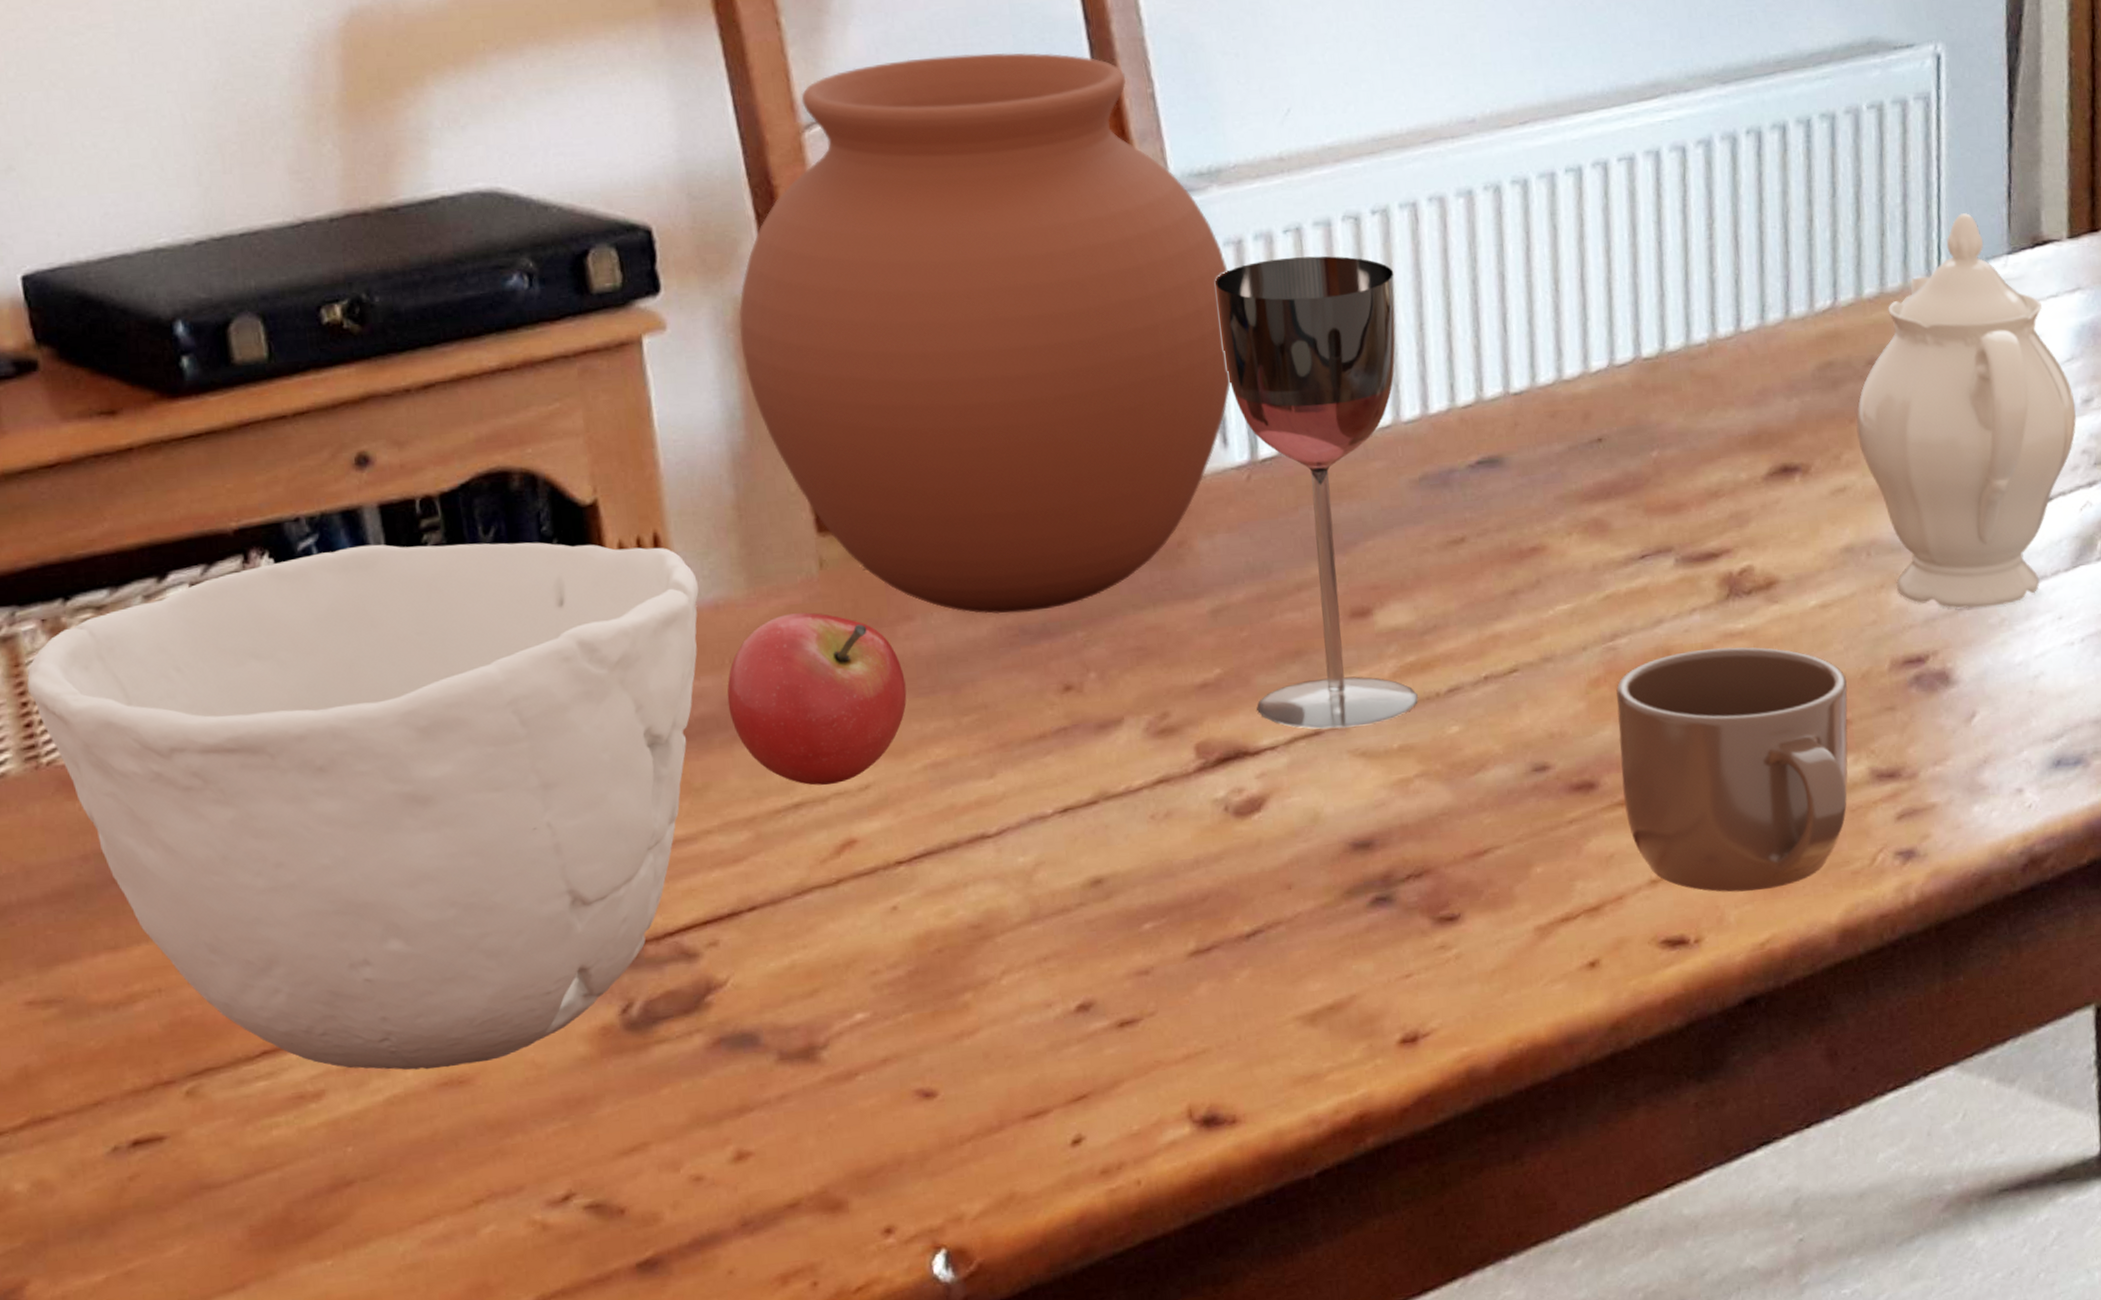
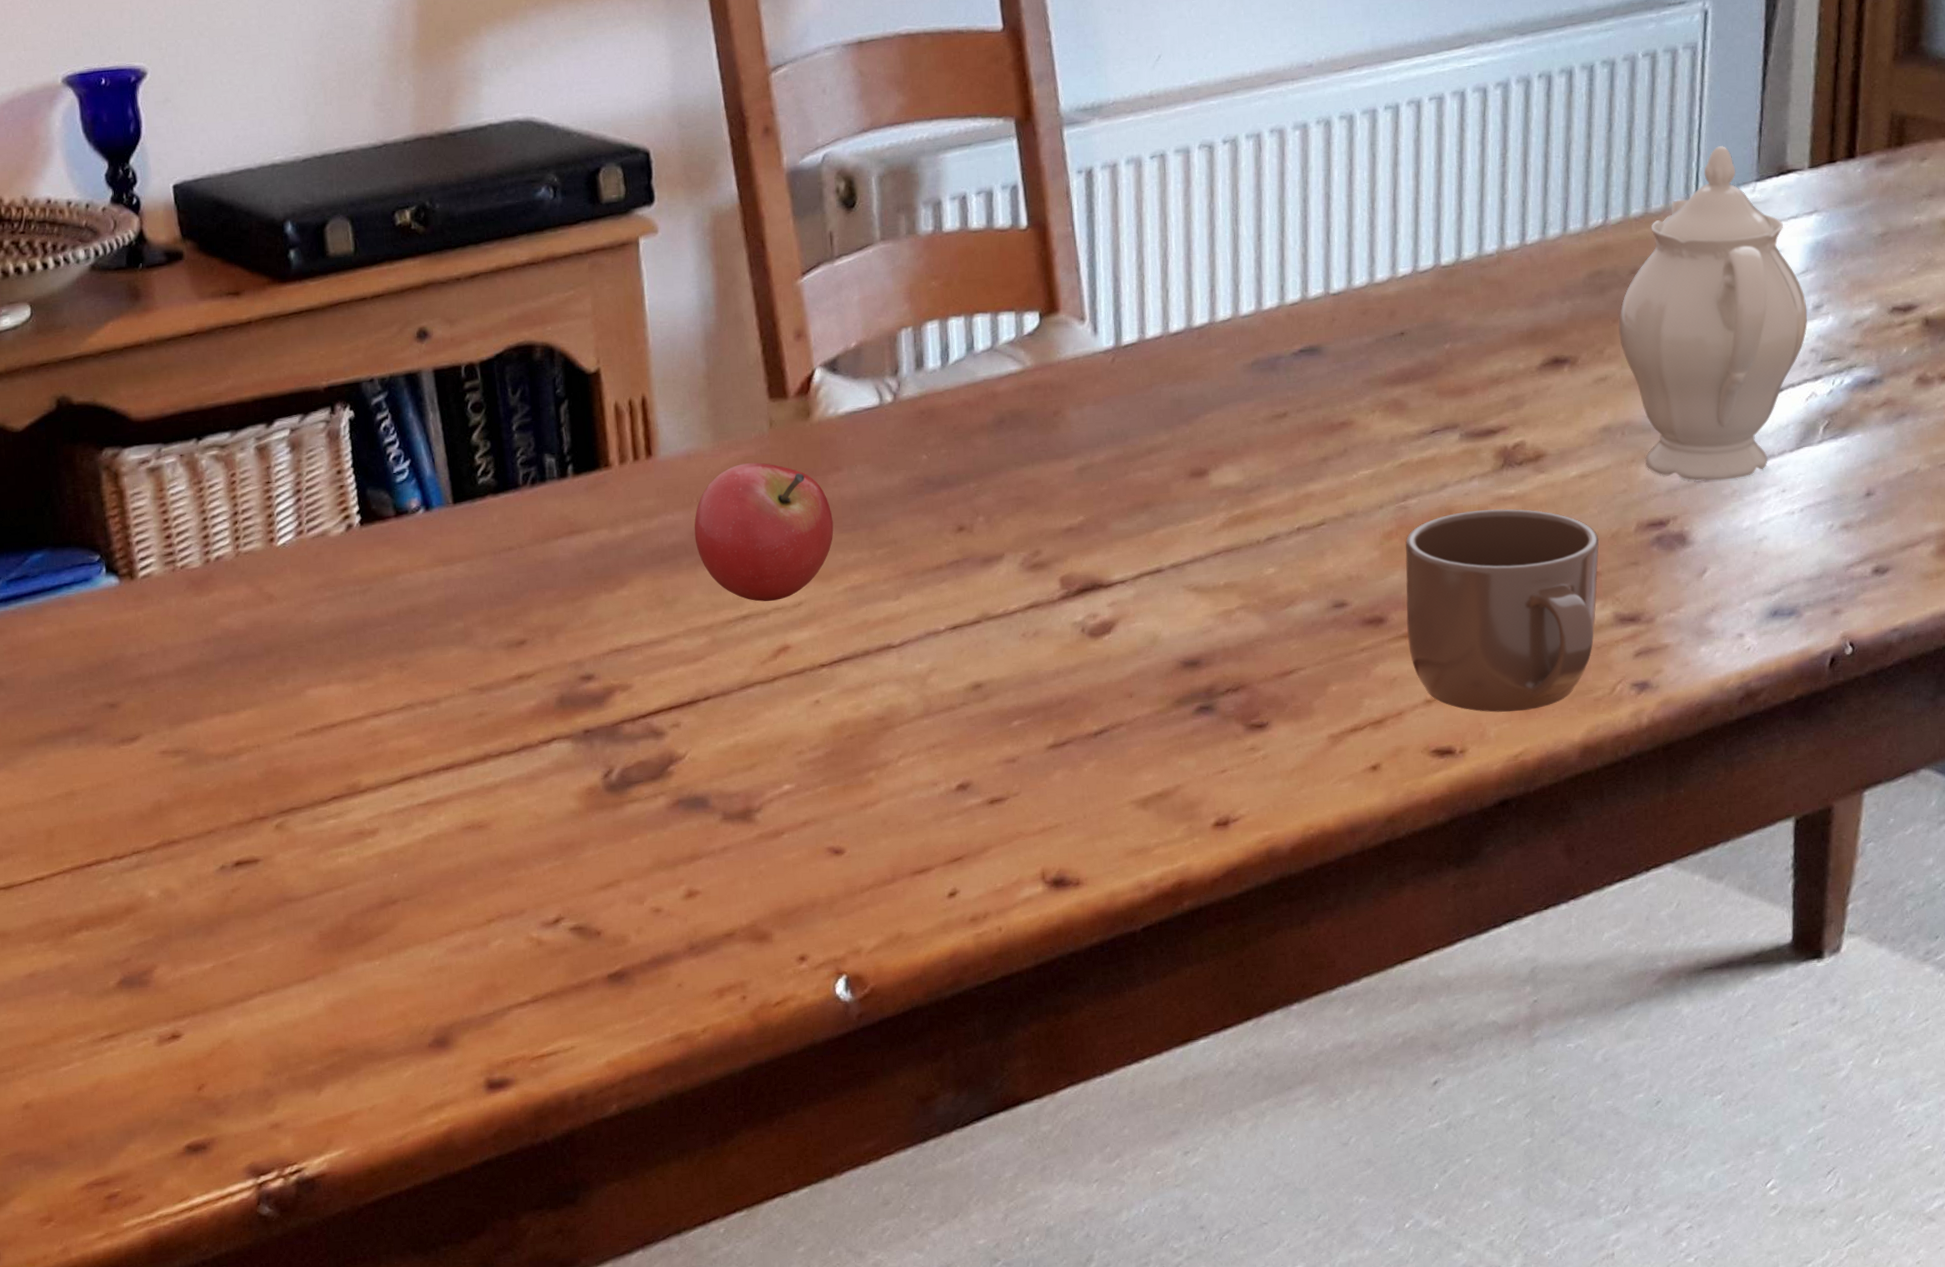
bowl: present [27,542,699,1070] -> none [168,401,675,816]
vase: present [739,53,1231,614] -> none [714,8,1105,468]
wineglass: present [1214,255,1418,729] -> none [1093,177,1242,568]

